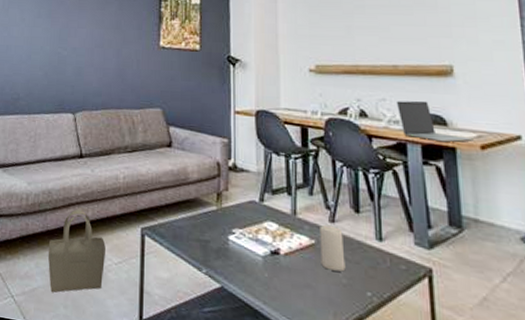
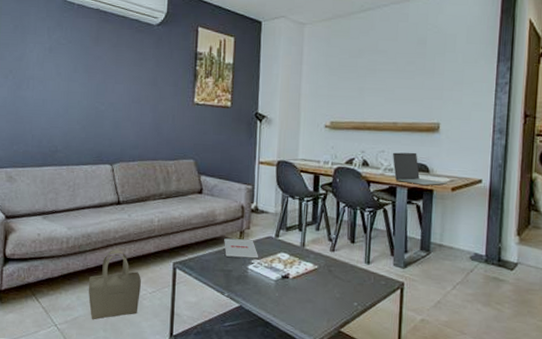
magazine: none [199,201,241,228] -> present [224,238,259,259]
candle: present [320,224,346,272] -> none [321,253,340,289]

